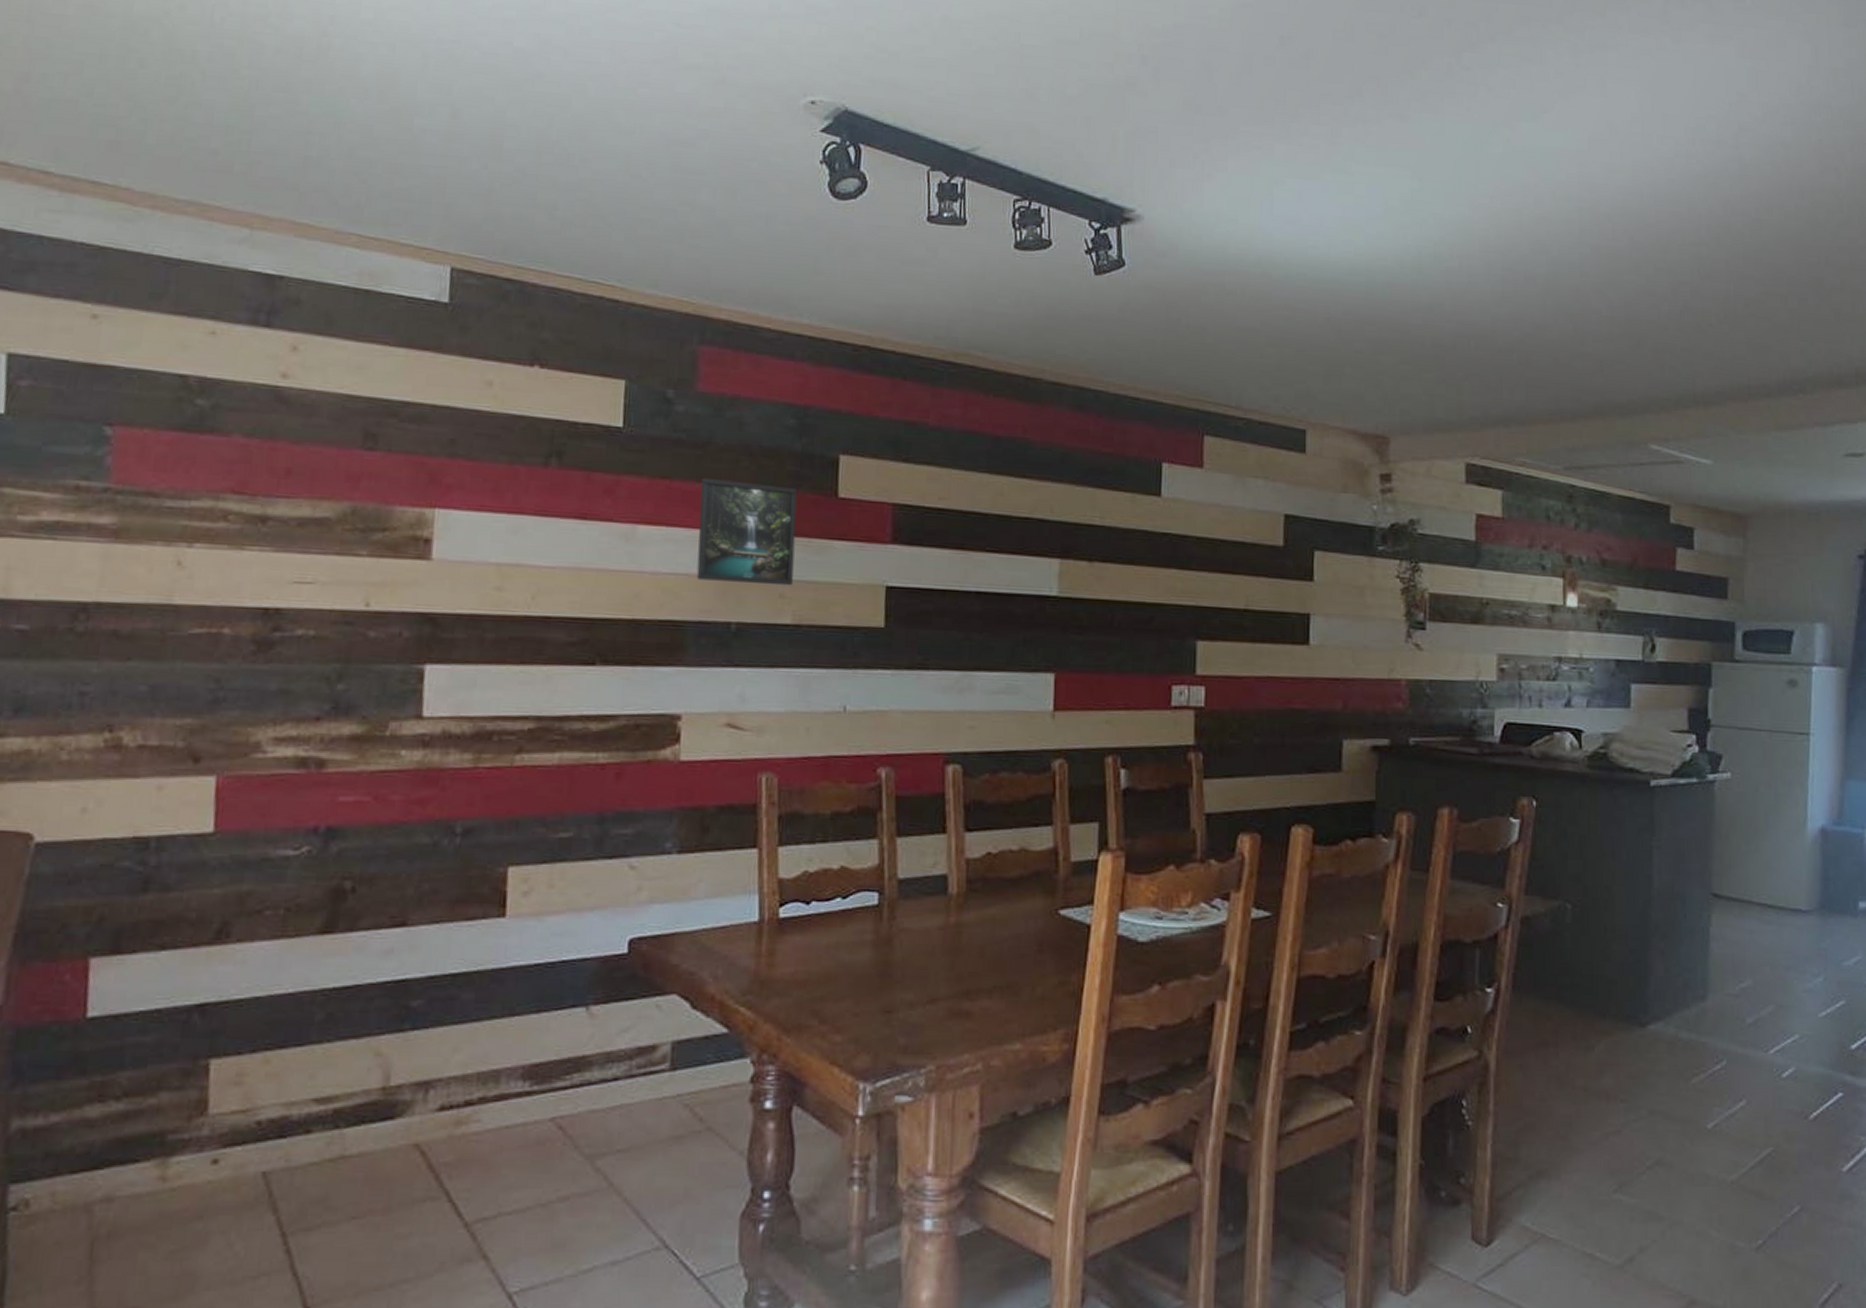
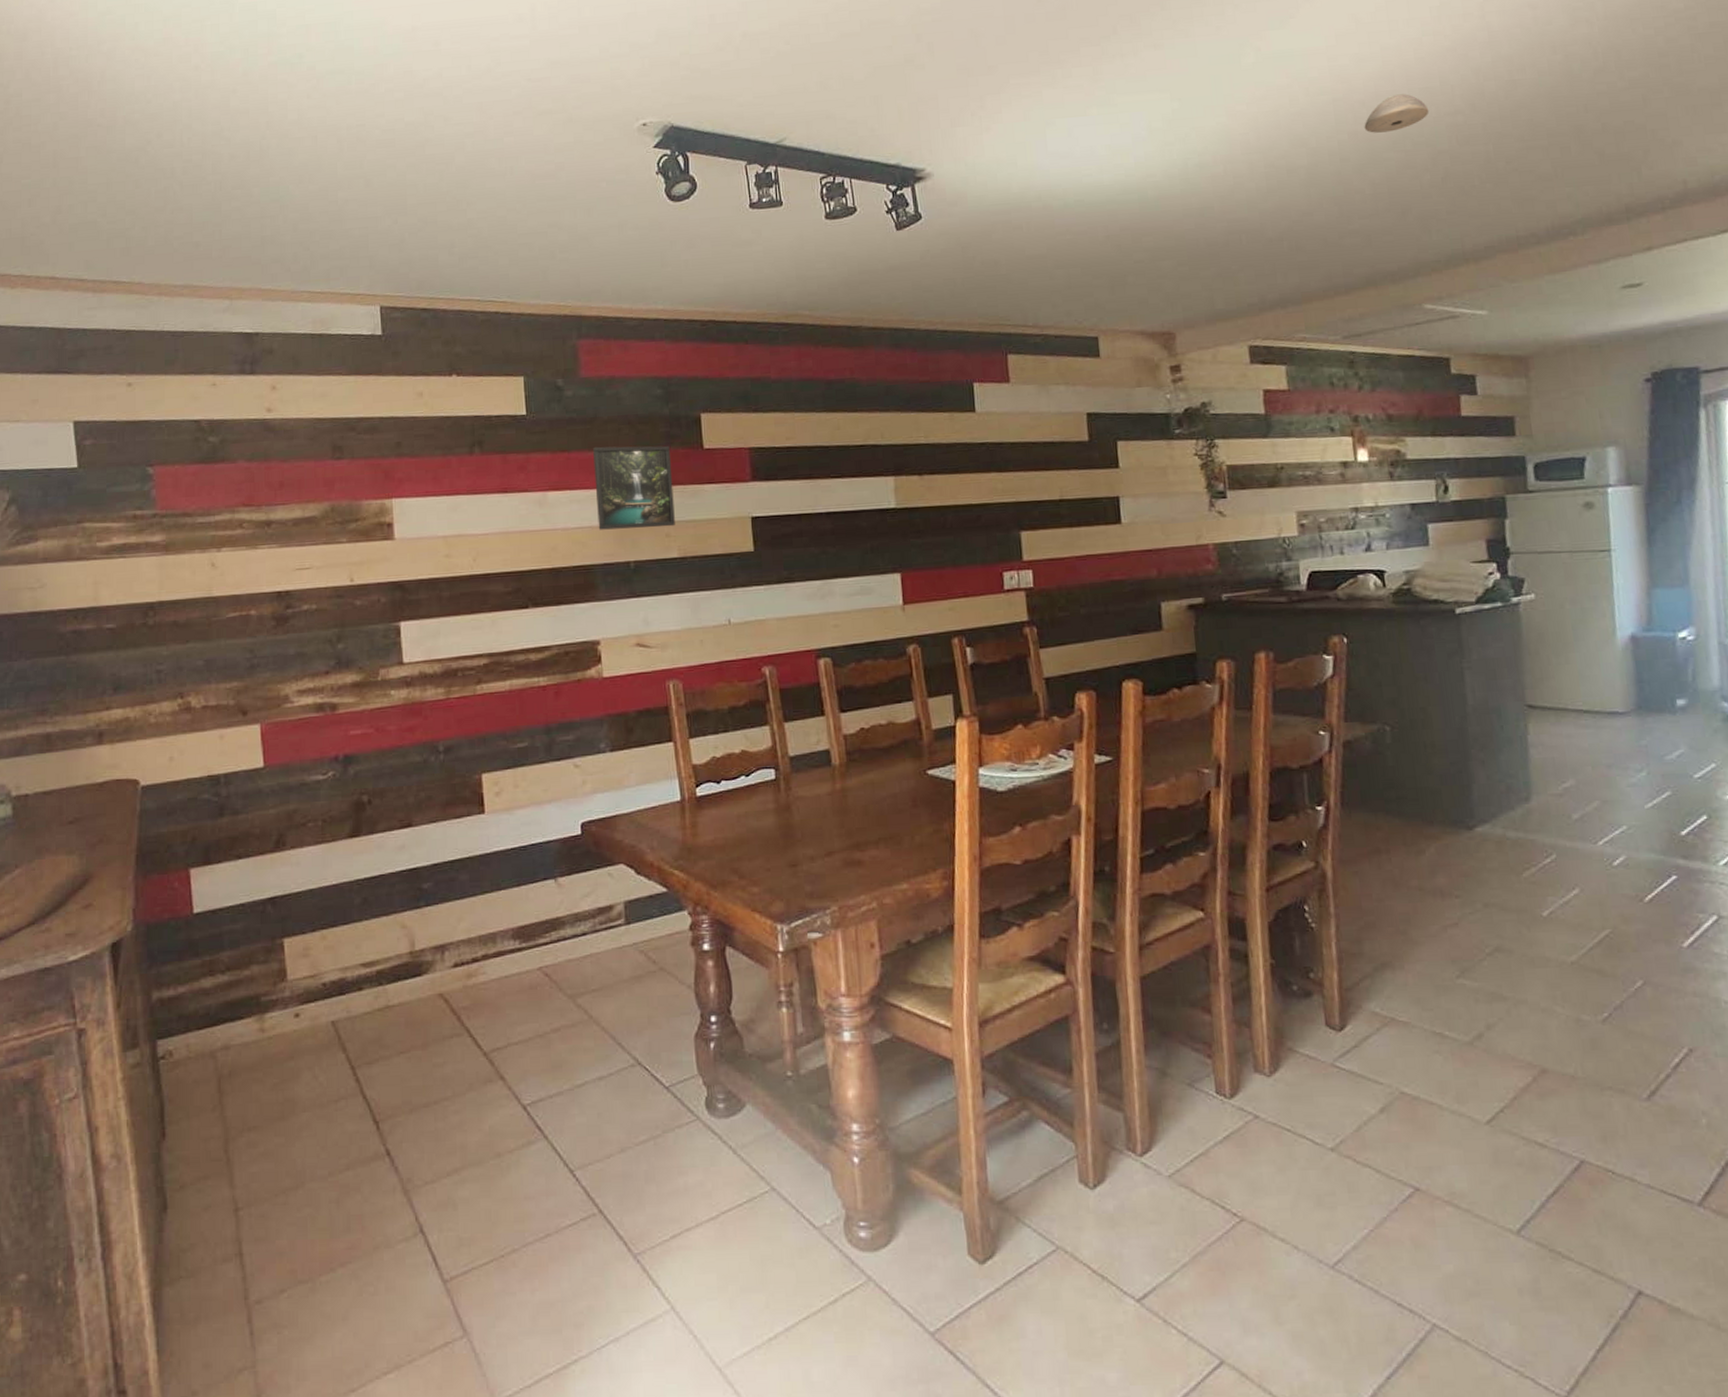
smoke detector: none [1608,214,1674,253] -> present [1364,94,1429,133]

